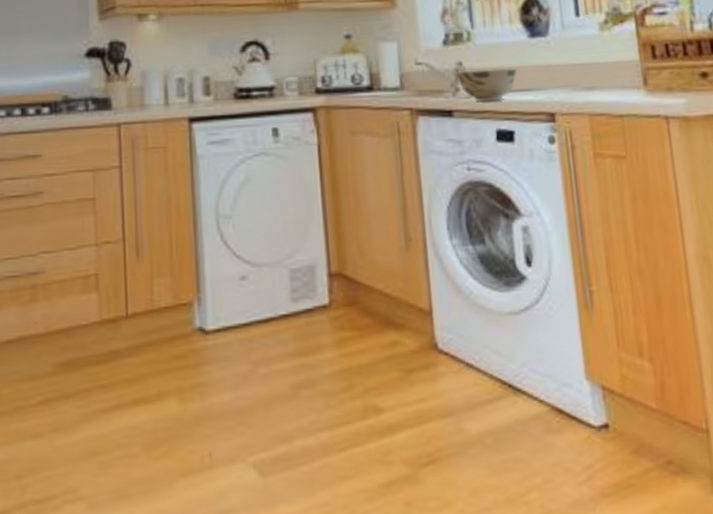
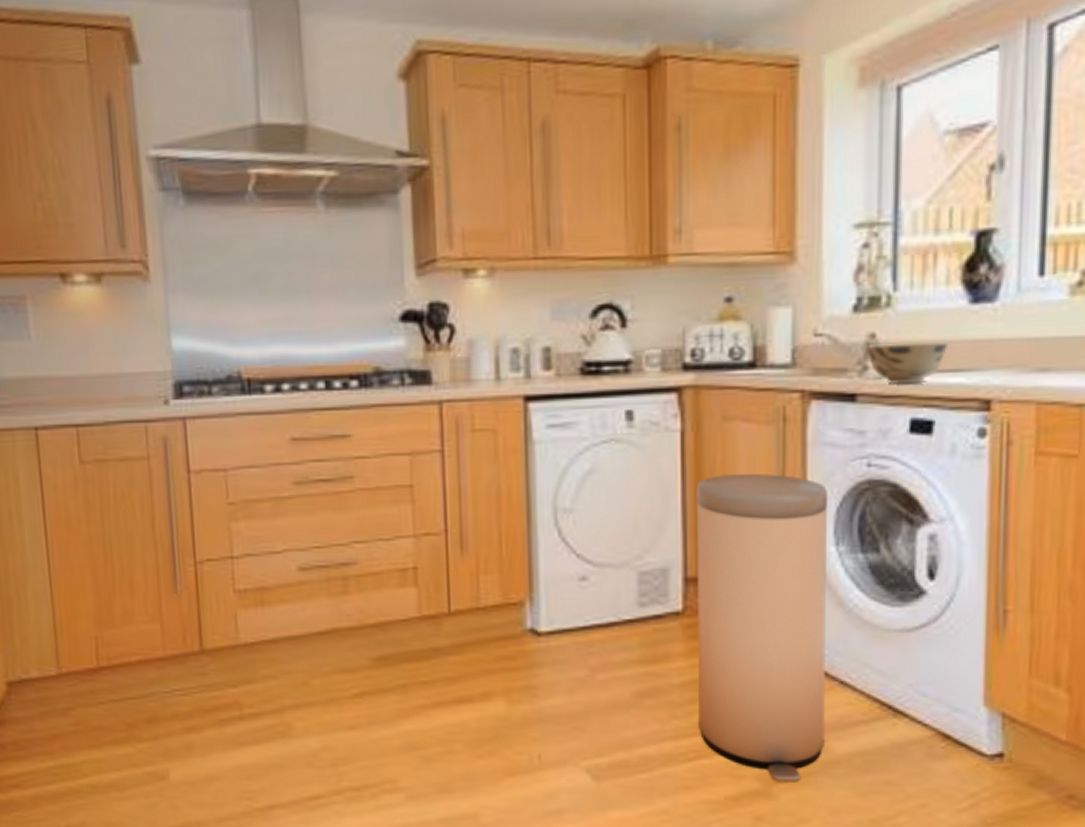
pedal bin: none [333,179,459,467] -> present [696,474,829,784]

